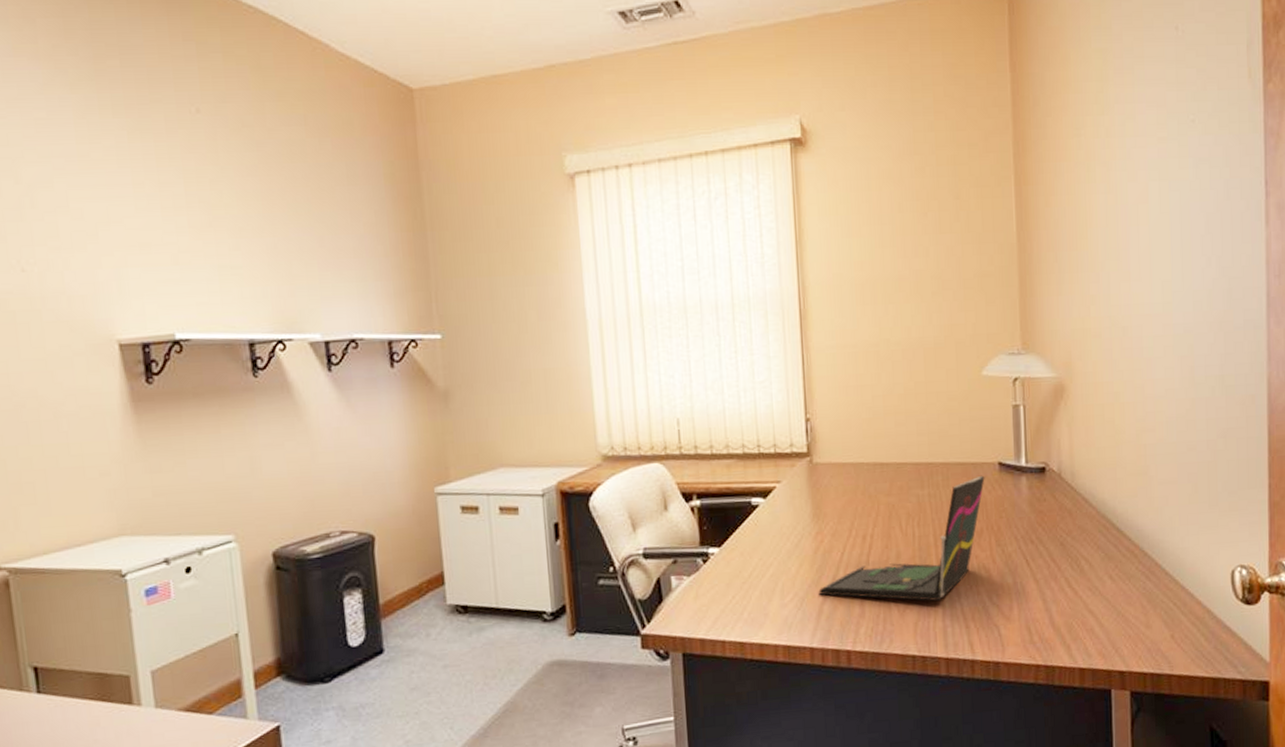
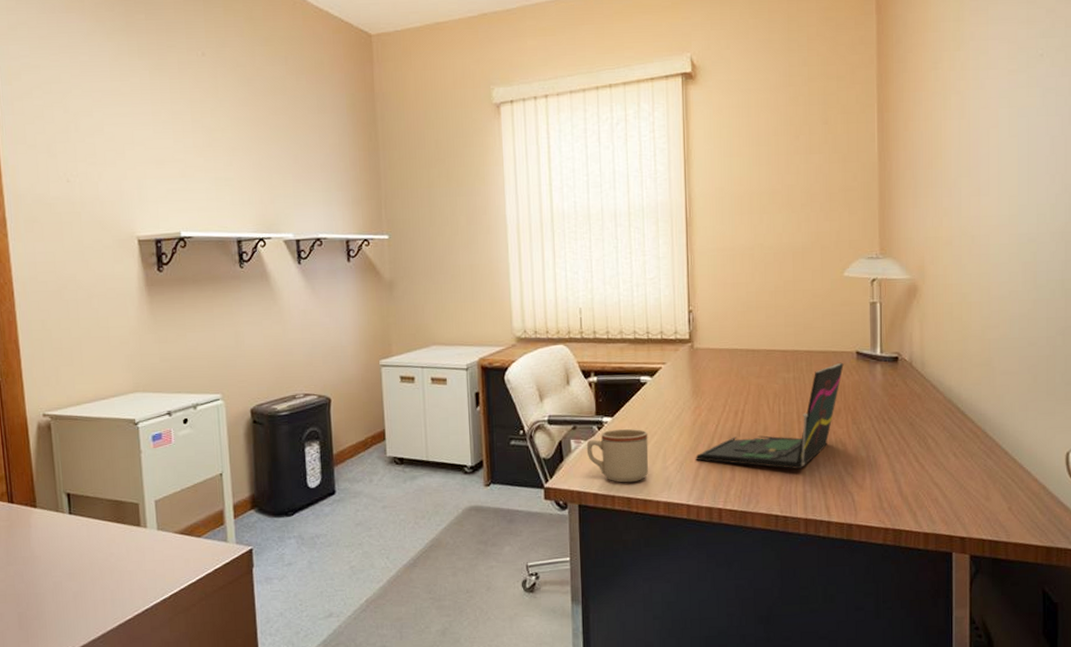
mug: none [690,560,764,625] -> present [586,429,649,483]

